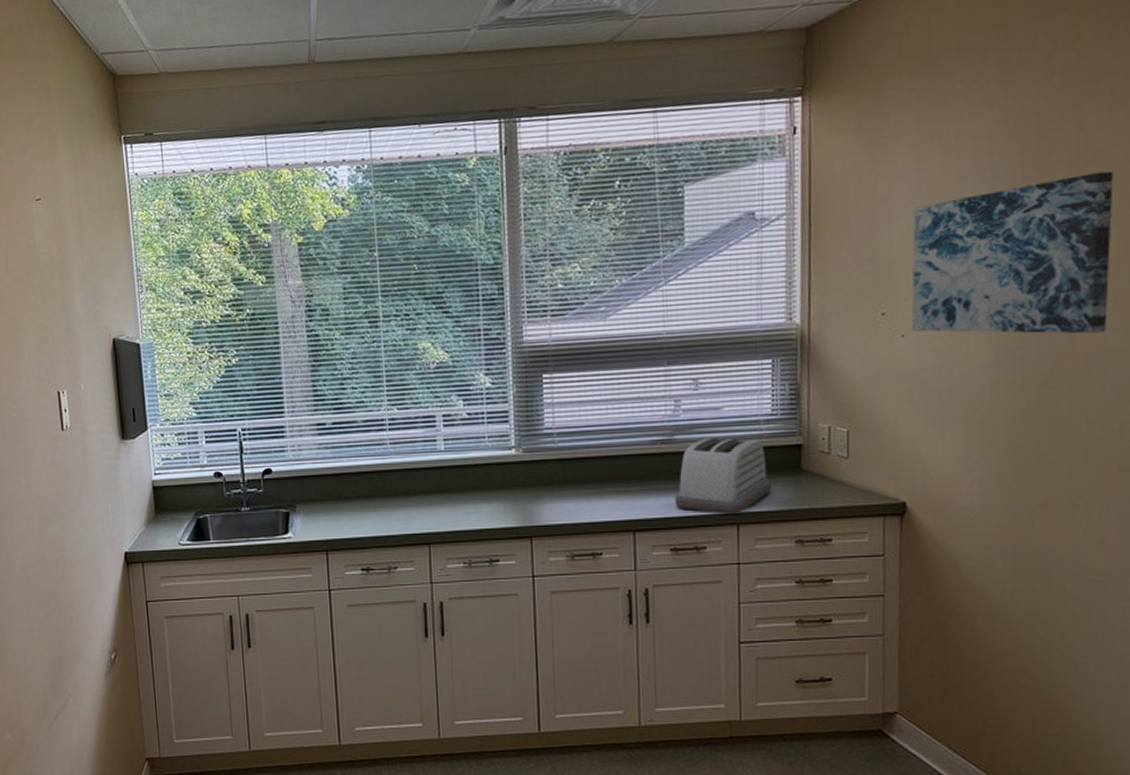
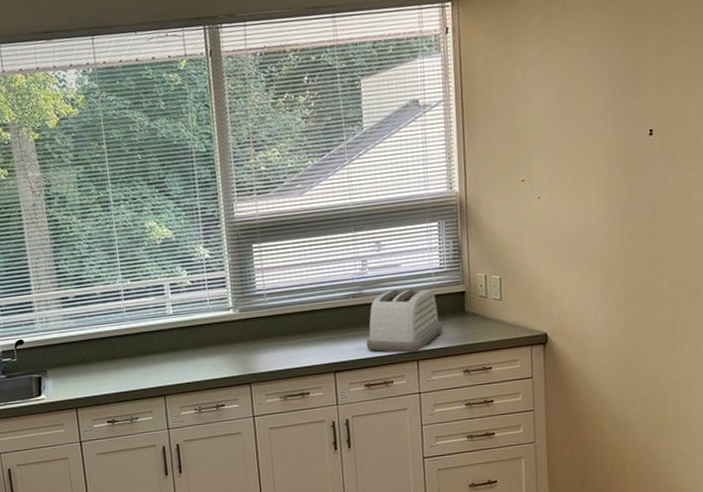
wall art: present [912,171,1114,334] -> none [542,58,692,194]

